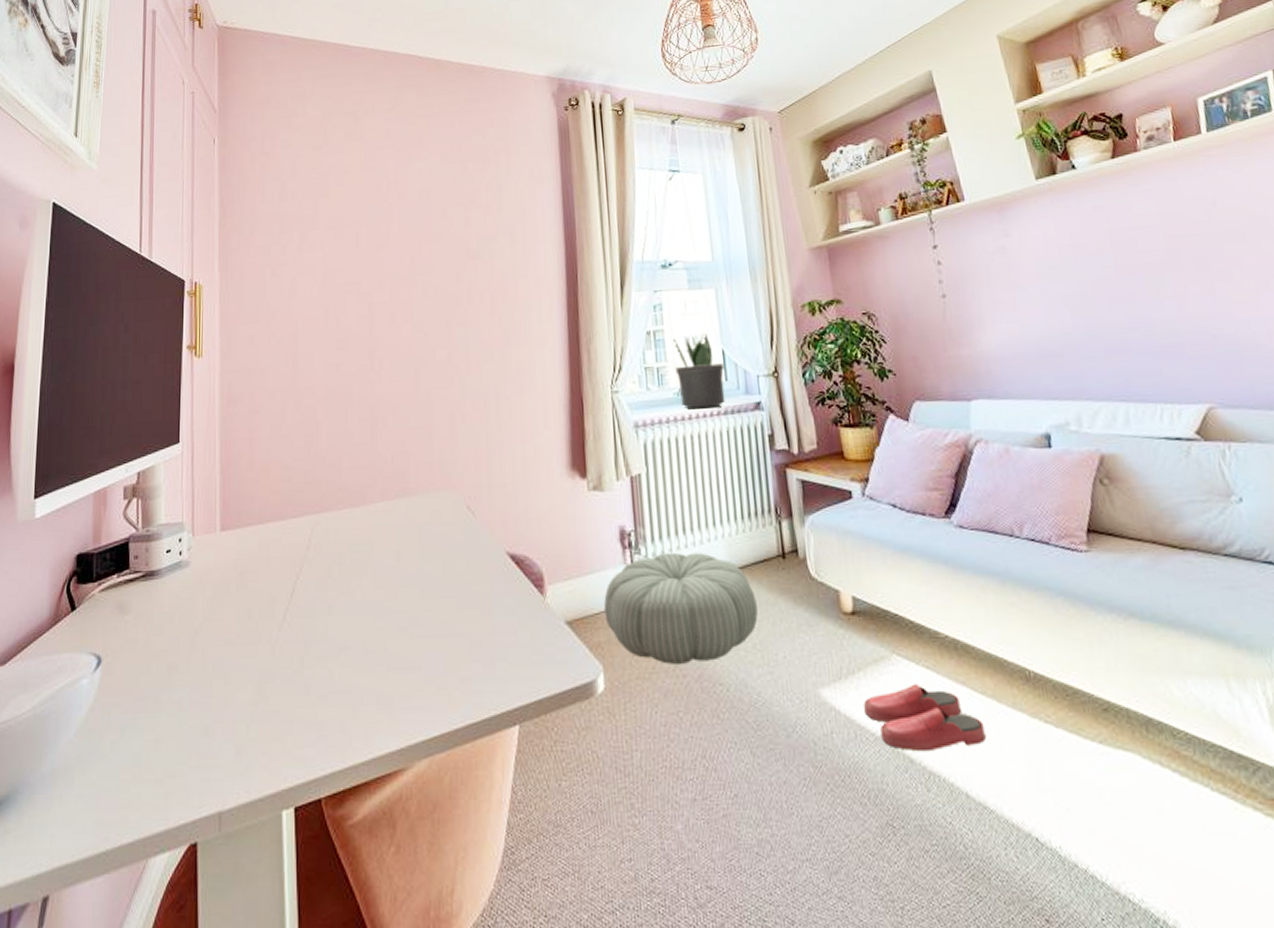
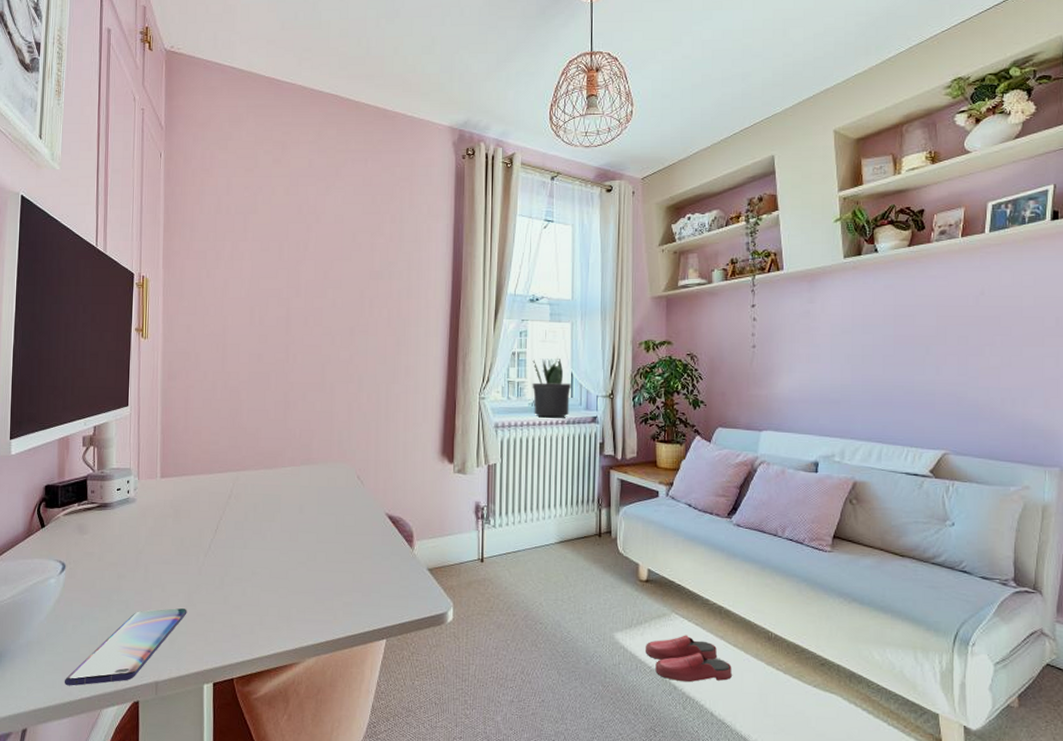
smartphone: none [98,705,258,829] -> present [64,608,187,686]
pouf: present [604,552,758,664] -> none [458,524,575,607]

